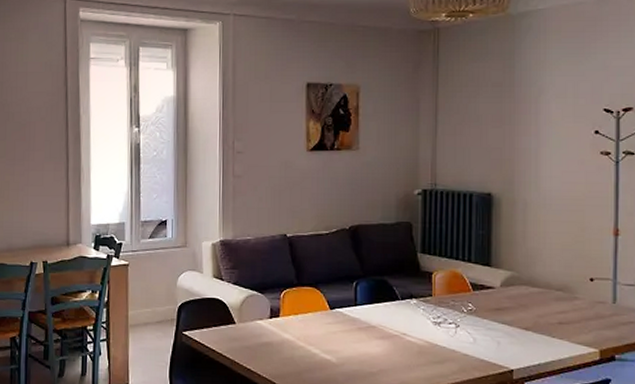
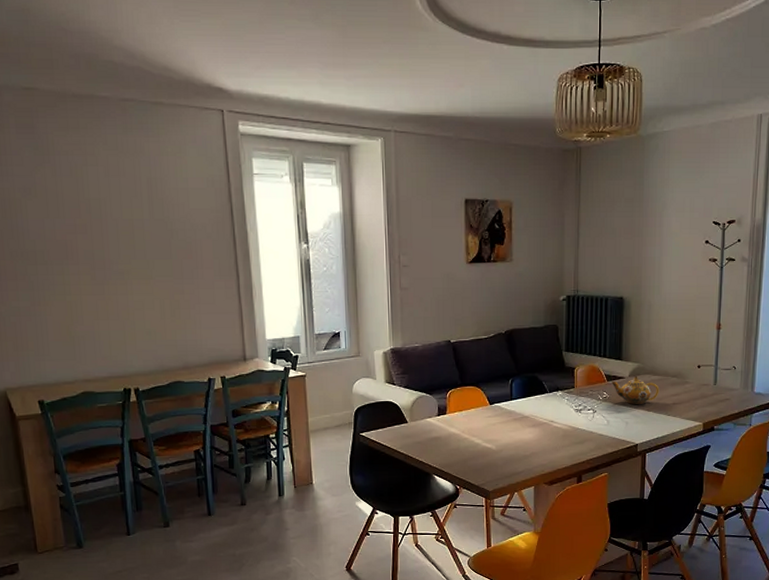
teapot: none [478,286,540,321] -> present [612,375,659,404]

